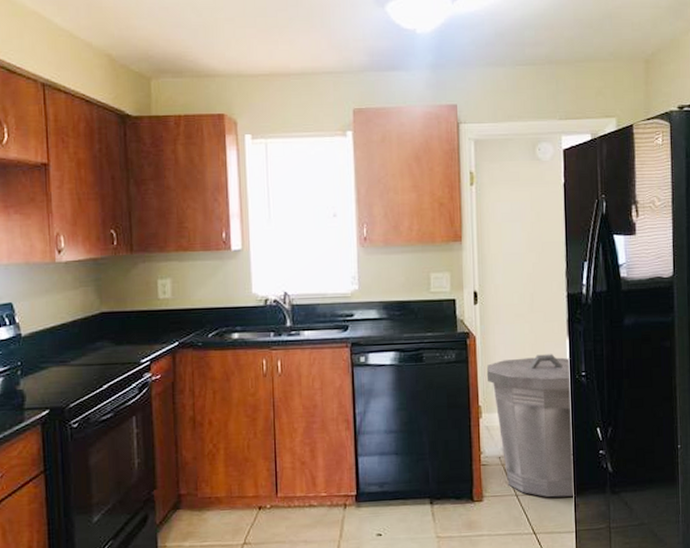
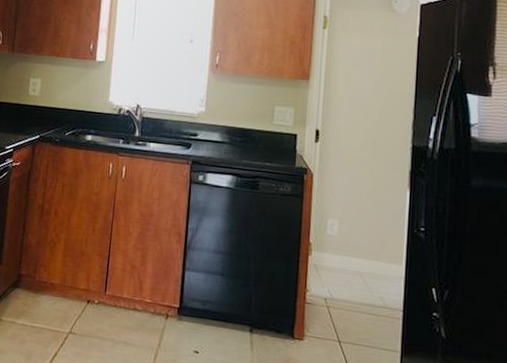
trash can: present [486,354,575,498] -> none [320,201,410,355]

